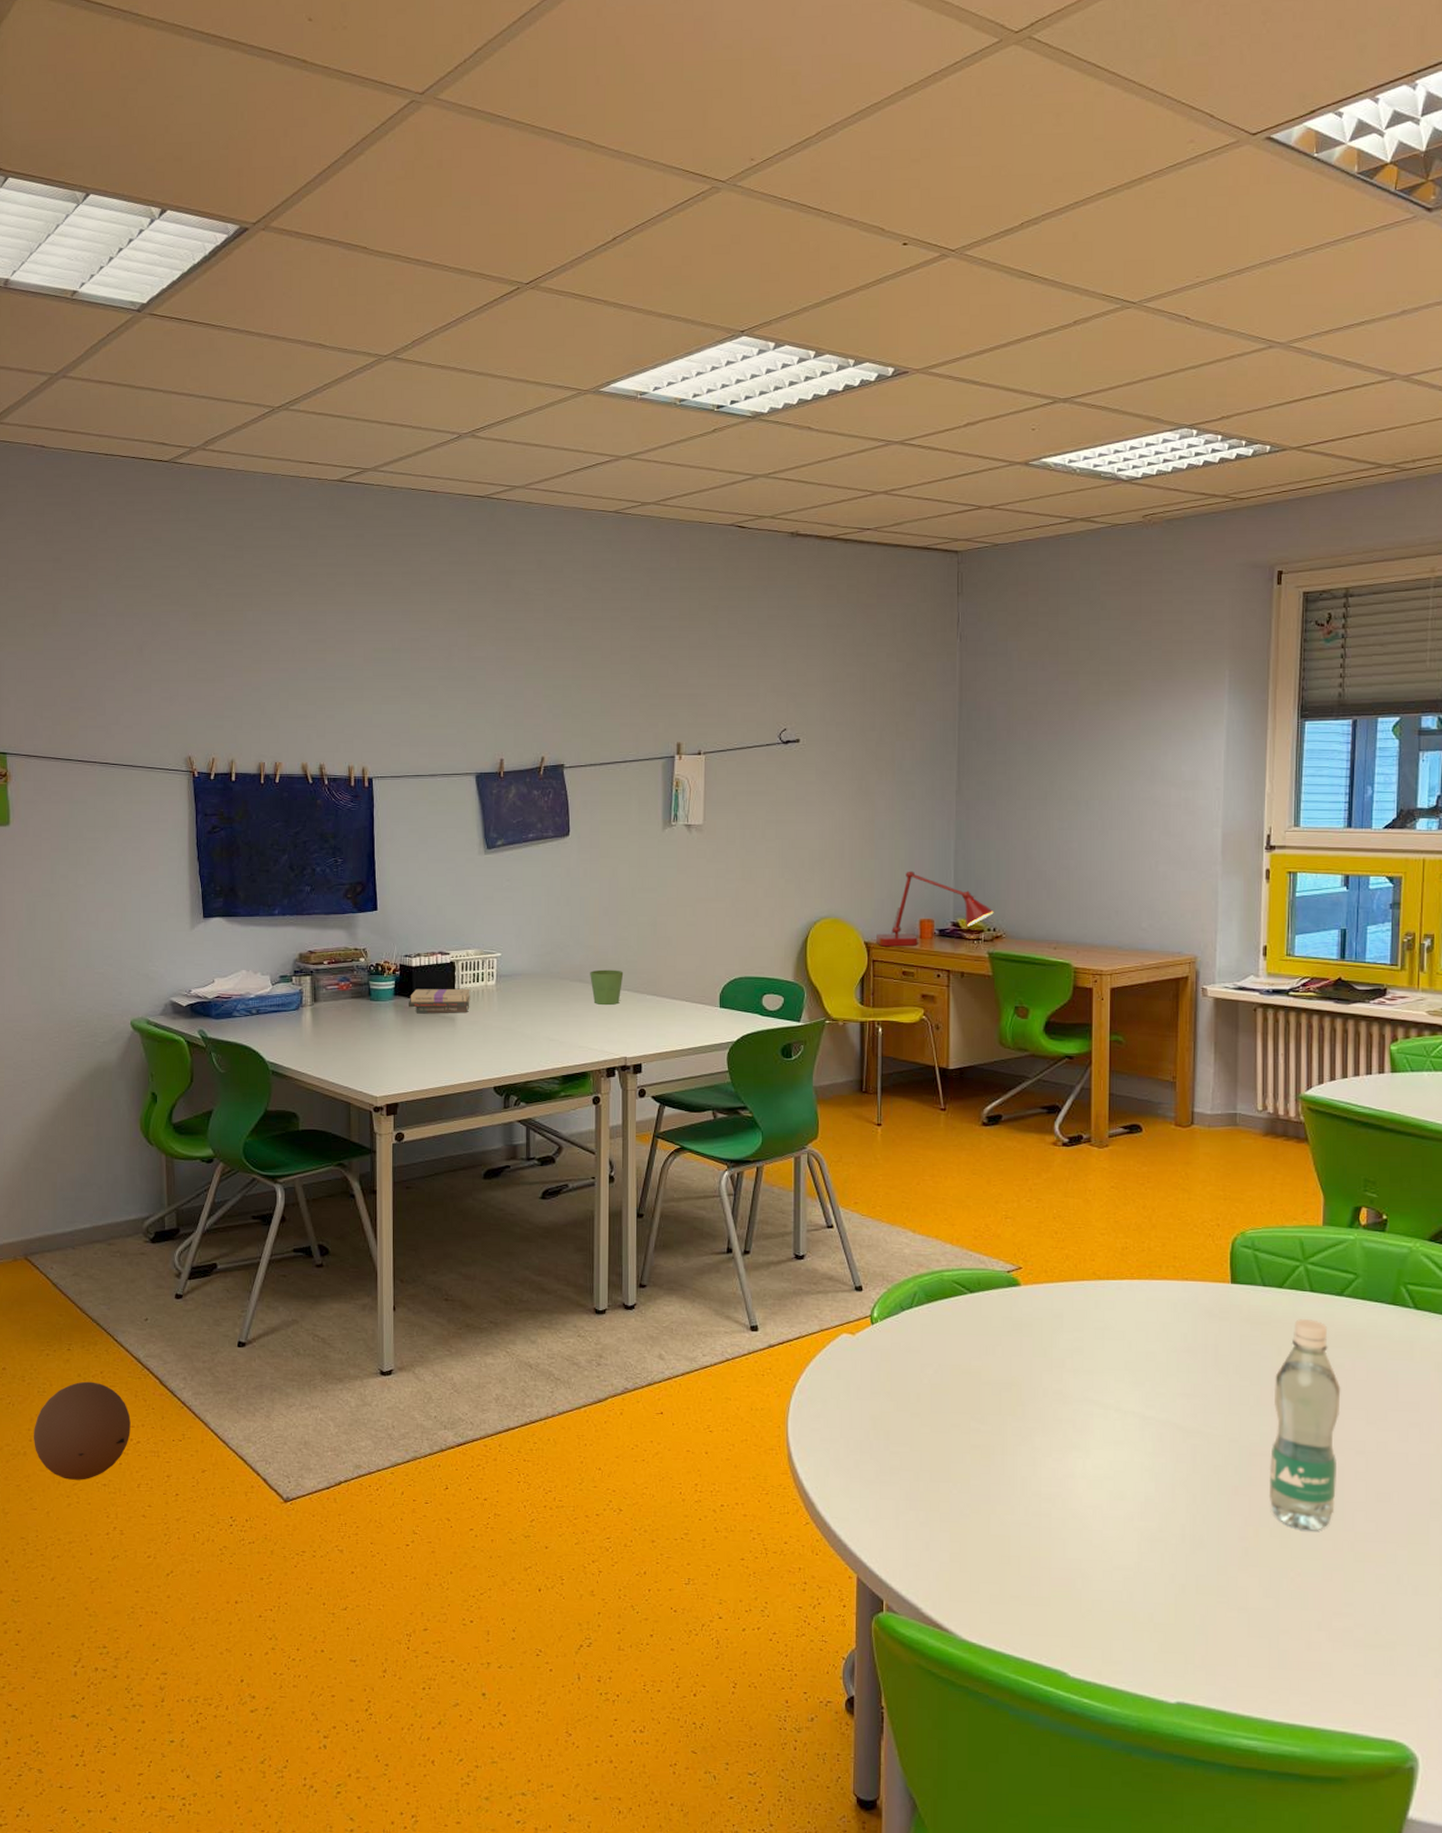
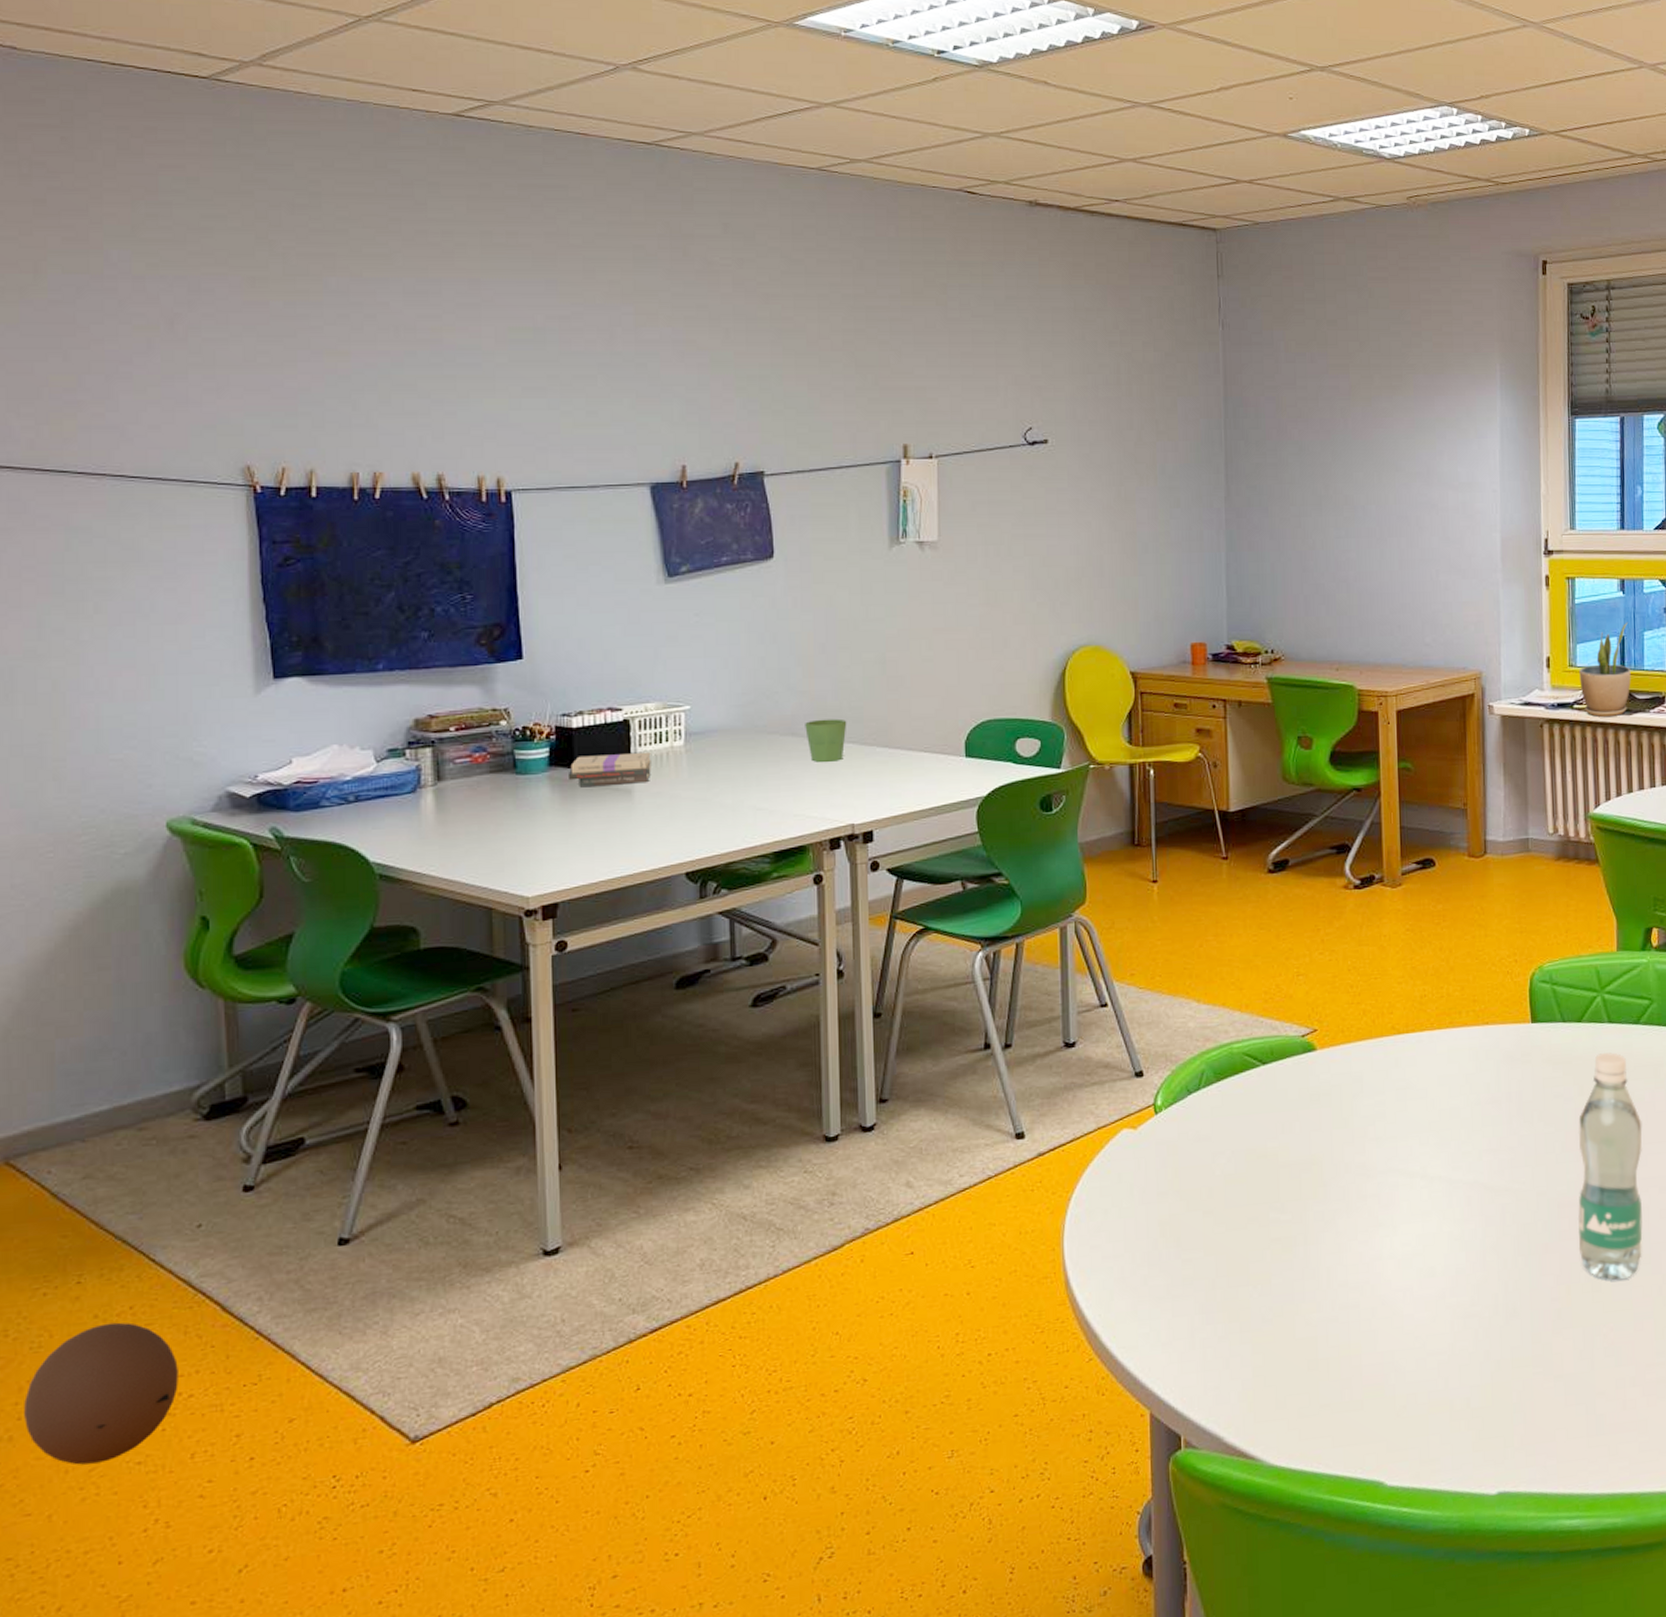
desk lamp: present [876,871,994,947] -> none [1143,588,1271,676]
potted plant: none [1297,916,1351,1005] -> present [1579,622,1631,717]

